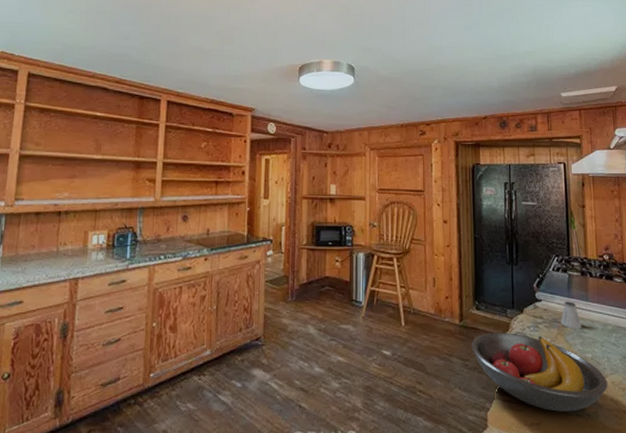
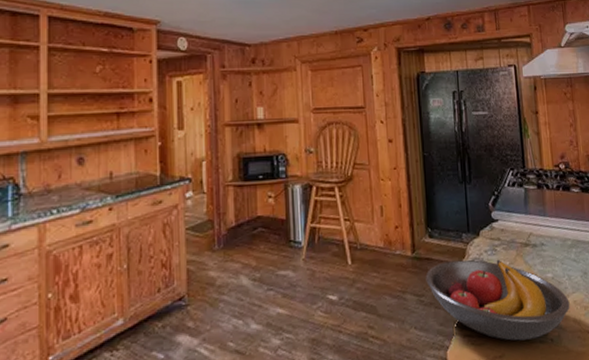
saltshaker: present [560,301,582,329] -> none [518,218,541,248]

